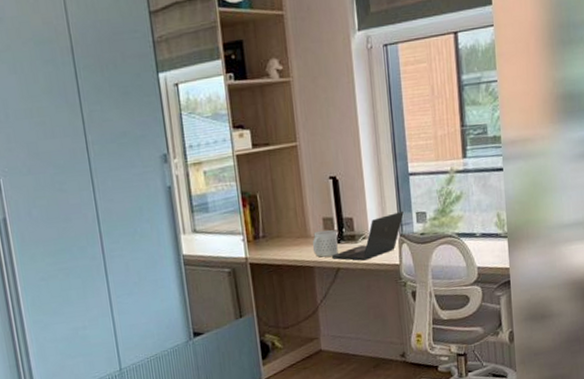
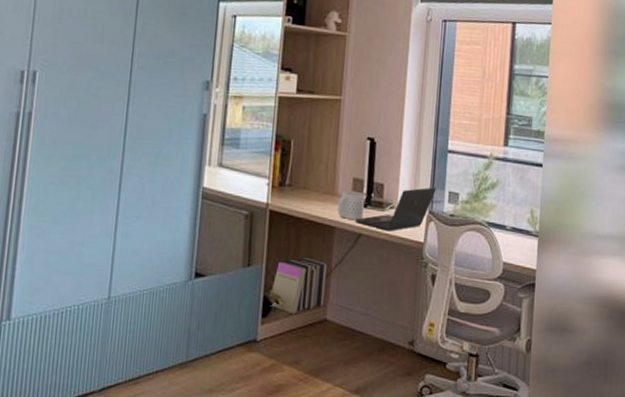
books: none [266,298,317,351] -> present [269,256,328,313]

